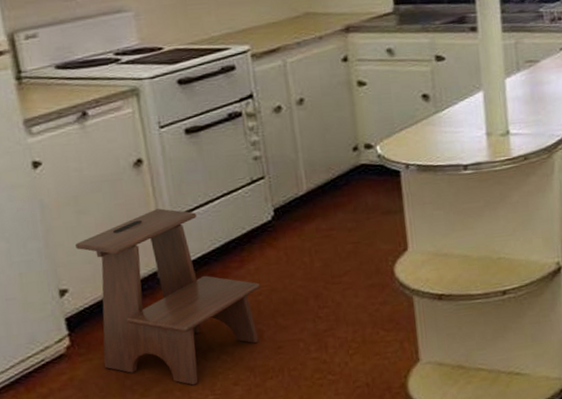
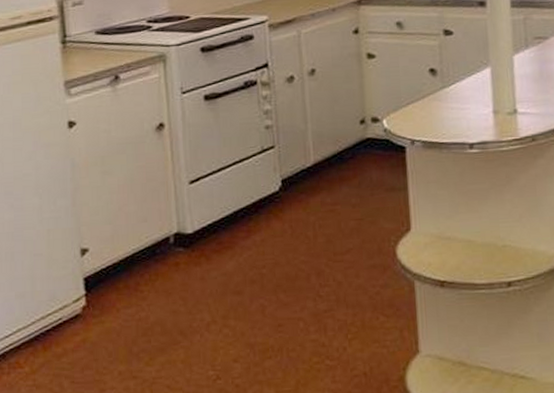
step stool: present [75,208,261,385] -> none [99,173,265,358]

